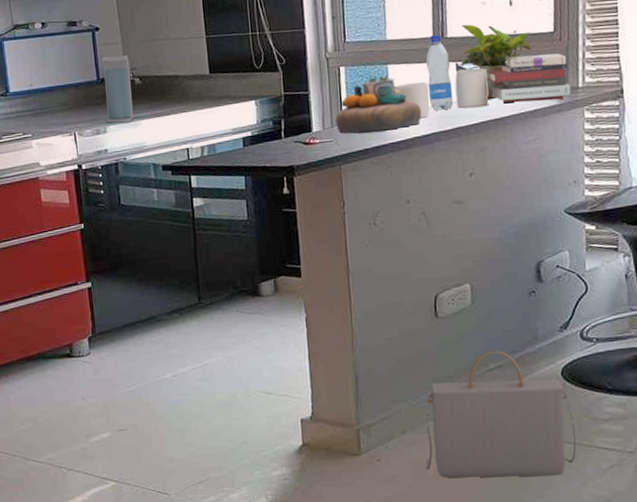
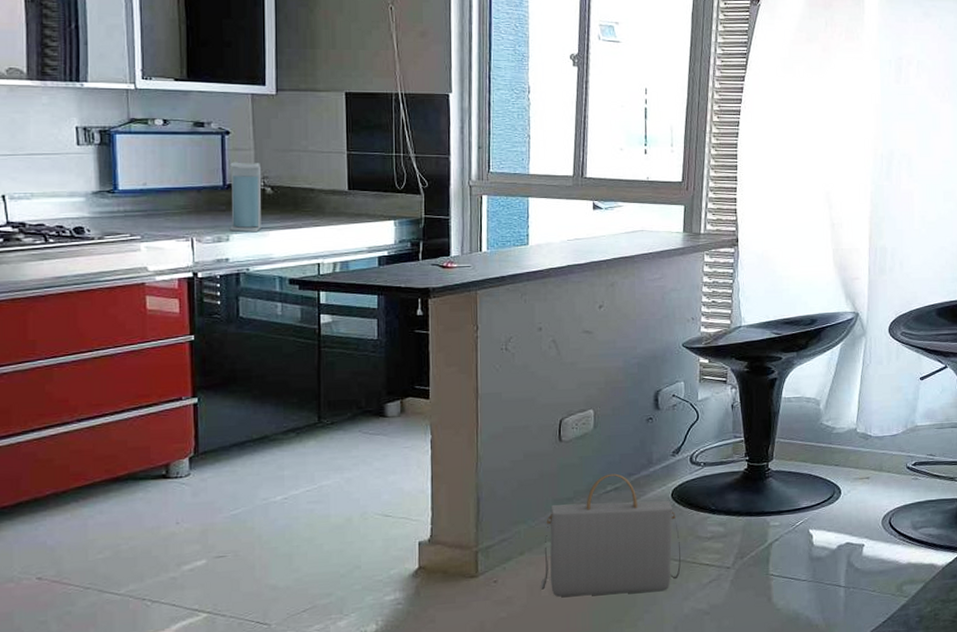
decorative bowl: present [335,75,421,134] -> none [475,207,558,261]
mug: present [394,82,430,118] -> none [534,217,566,251]
bottle: present [426,34,454,111] -> none [565,174,589,245]
mug: present [454,68,489,108] -> none [591,208,622,245]
potted plant: present [460,24,532,100] -> none [596,167,662,239]
books: present [485,53,571,103] -> none [619,200,694,244]

